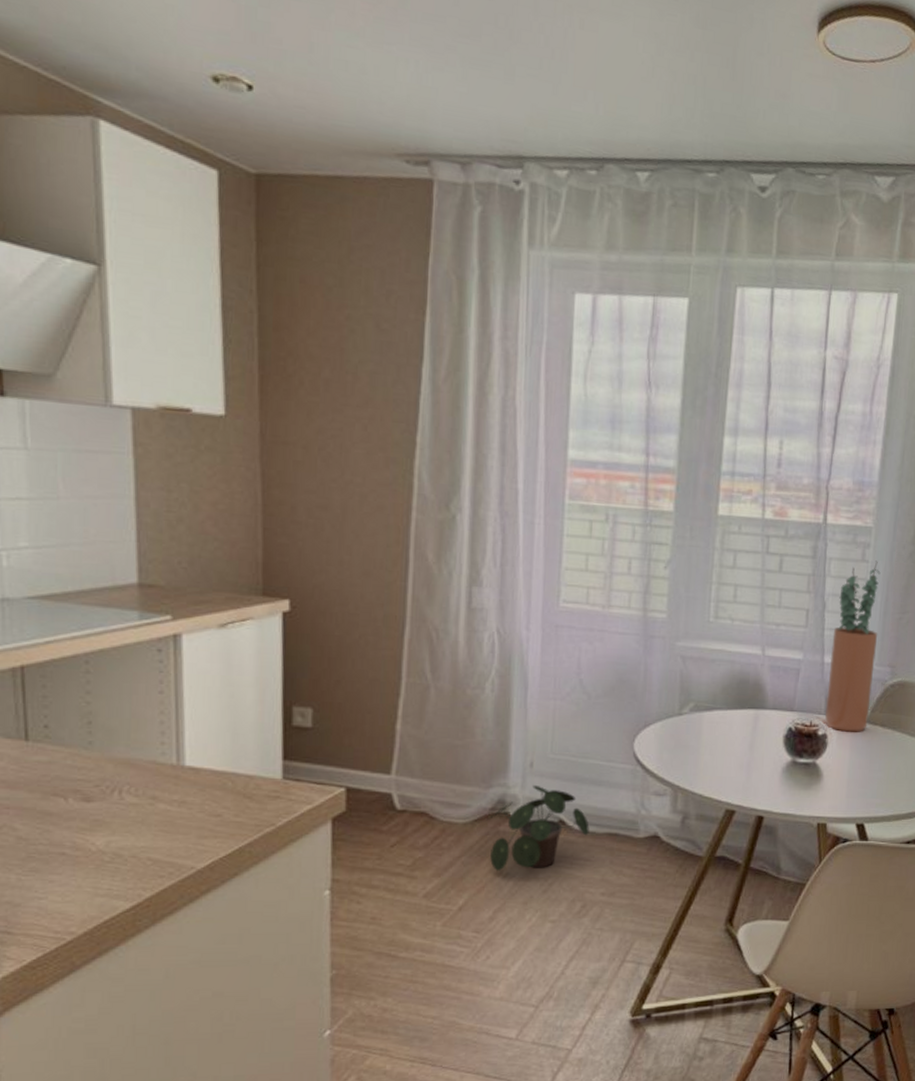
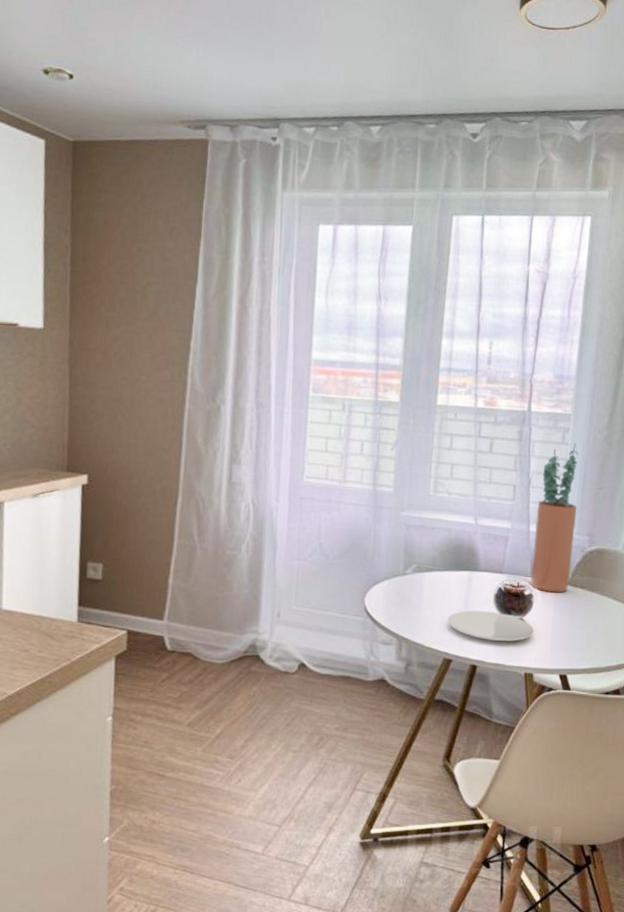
potted plant: present [487,784,590,871] -> none [241,632,327,706]
plate: none [730,754,828,788] -> present [447,610,534,641]

